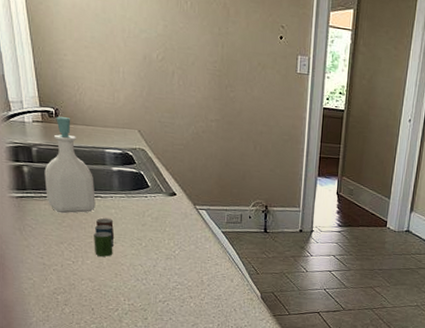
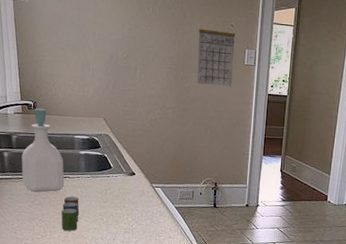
calendar: none [243,28,287,97] -> present [197,27,236,86]

